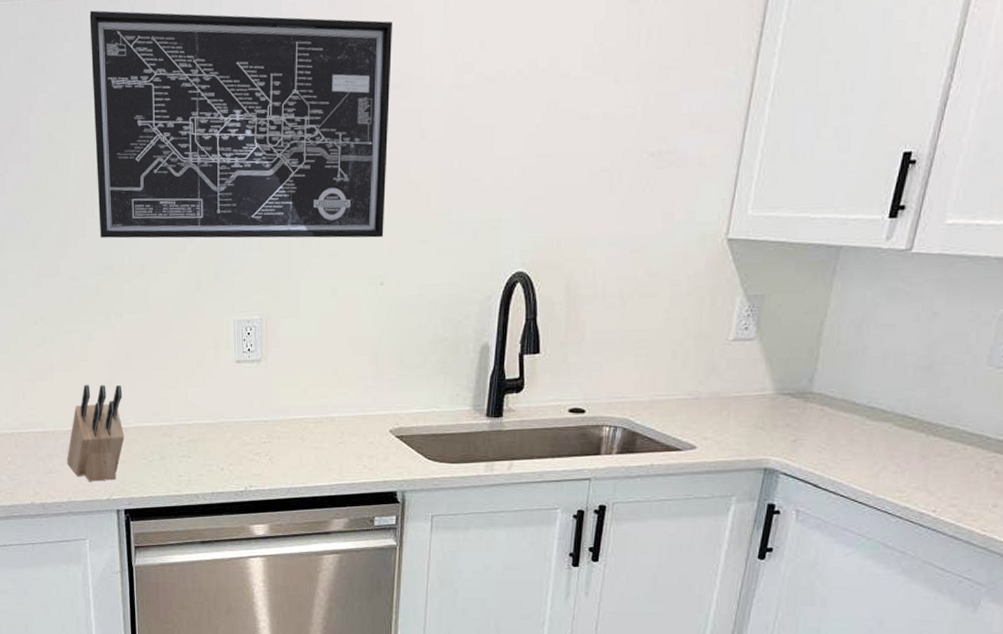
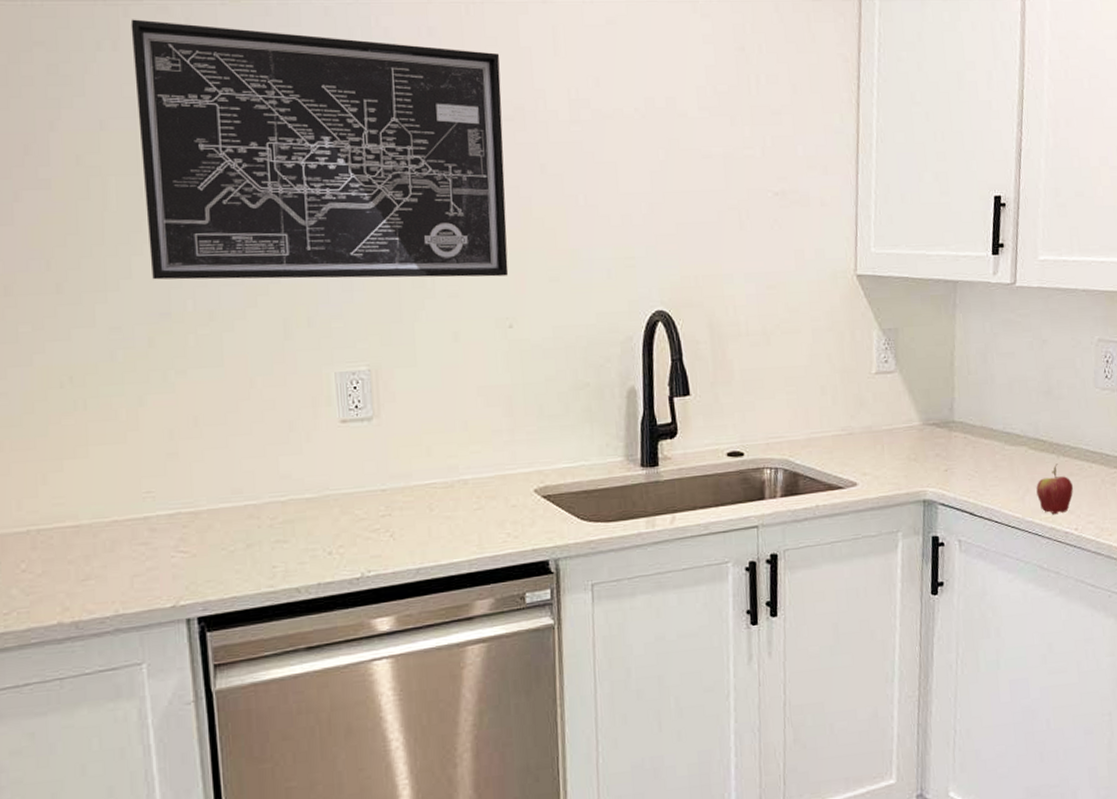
knife block: present [67,384,125,482] -> none [111,457,195,586]
fruit: none [894,443,939,493] -> present [1036,464,1073,514]

